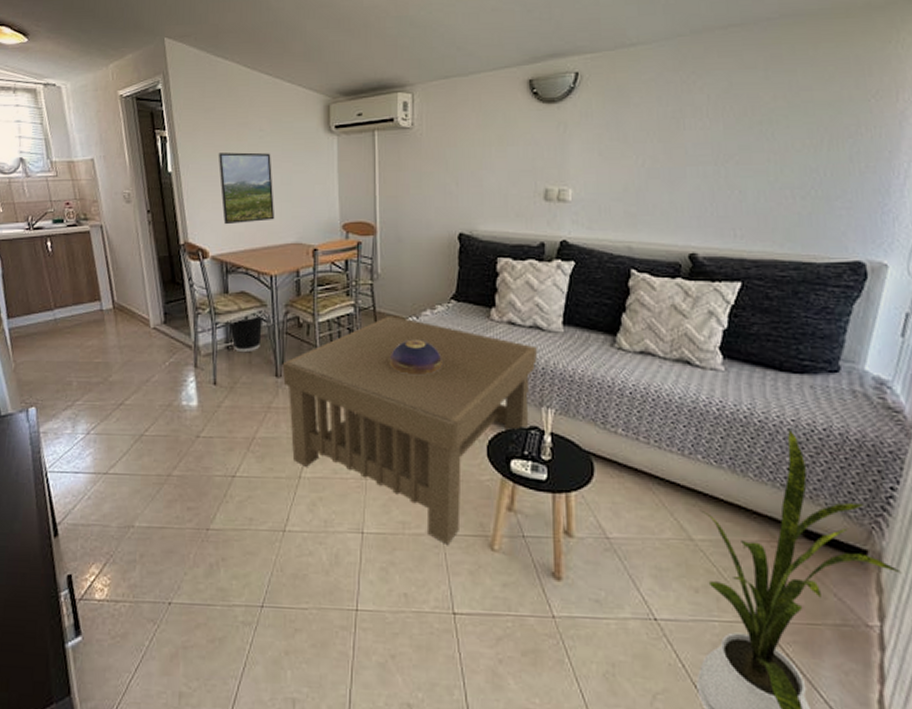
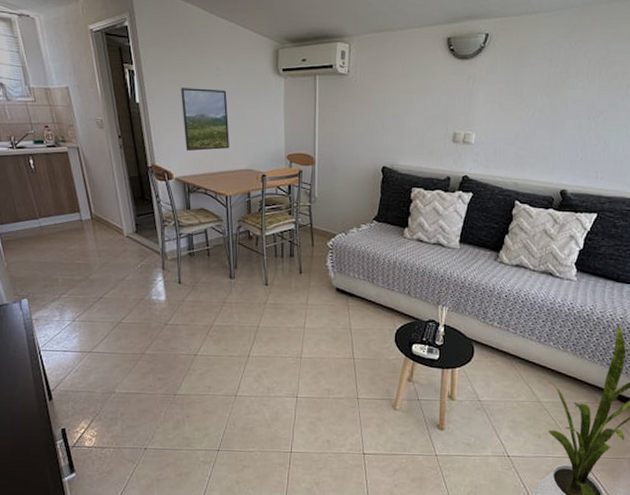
wastebasket: present [227,307,264,353] -> none [189,222,220,259]
coffee table: present [282,316,537,544] -> none [235,232,438,405]
decorative bowl: present [389,339,442,374] -> none [322,251,364,279]

